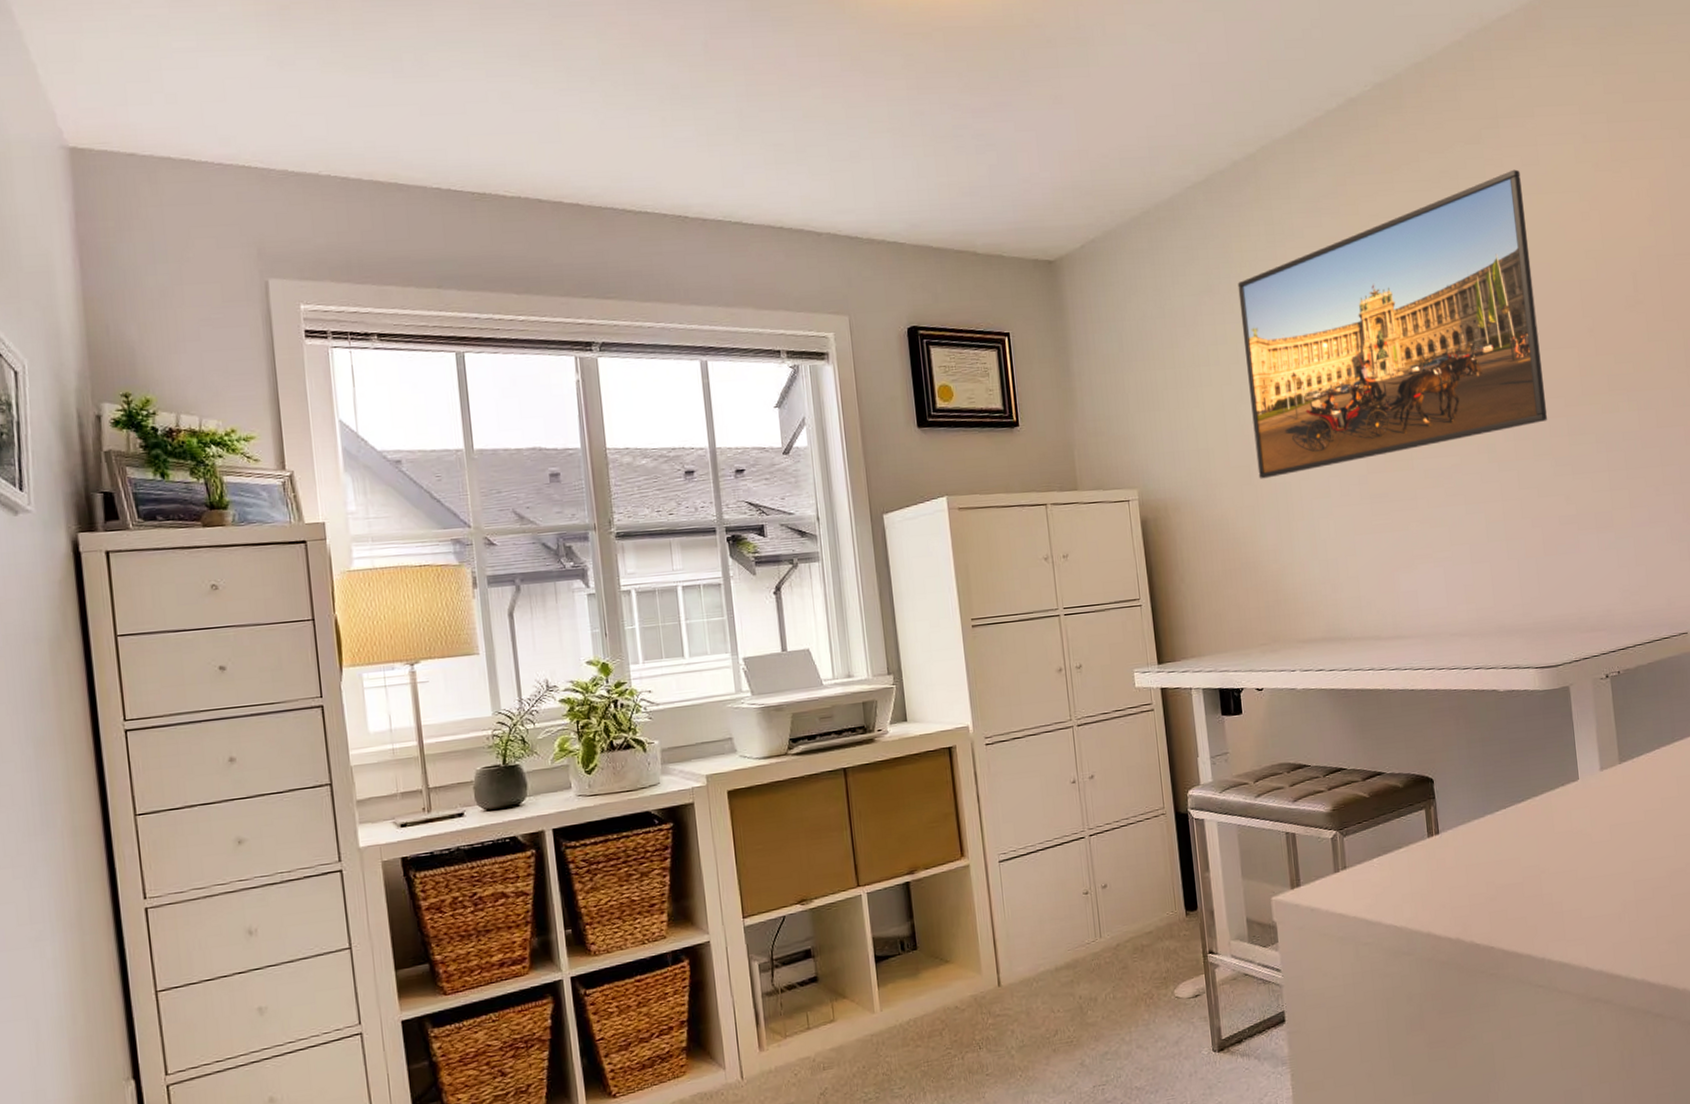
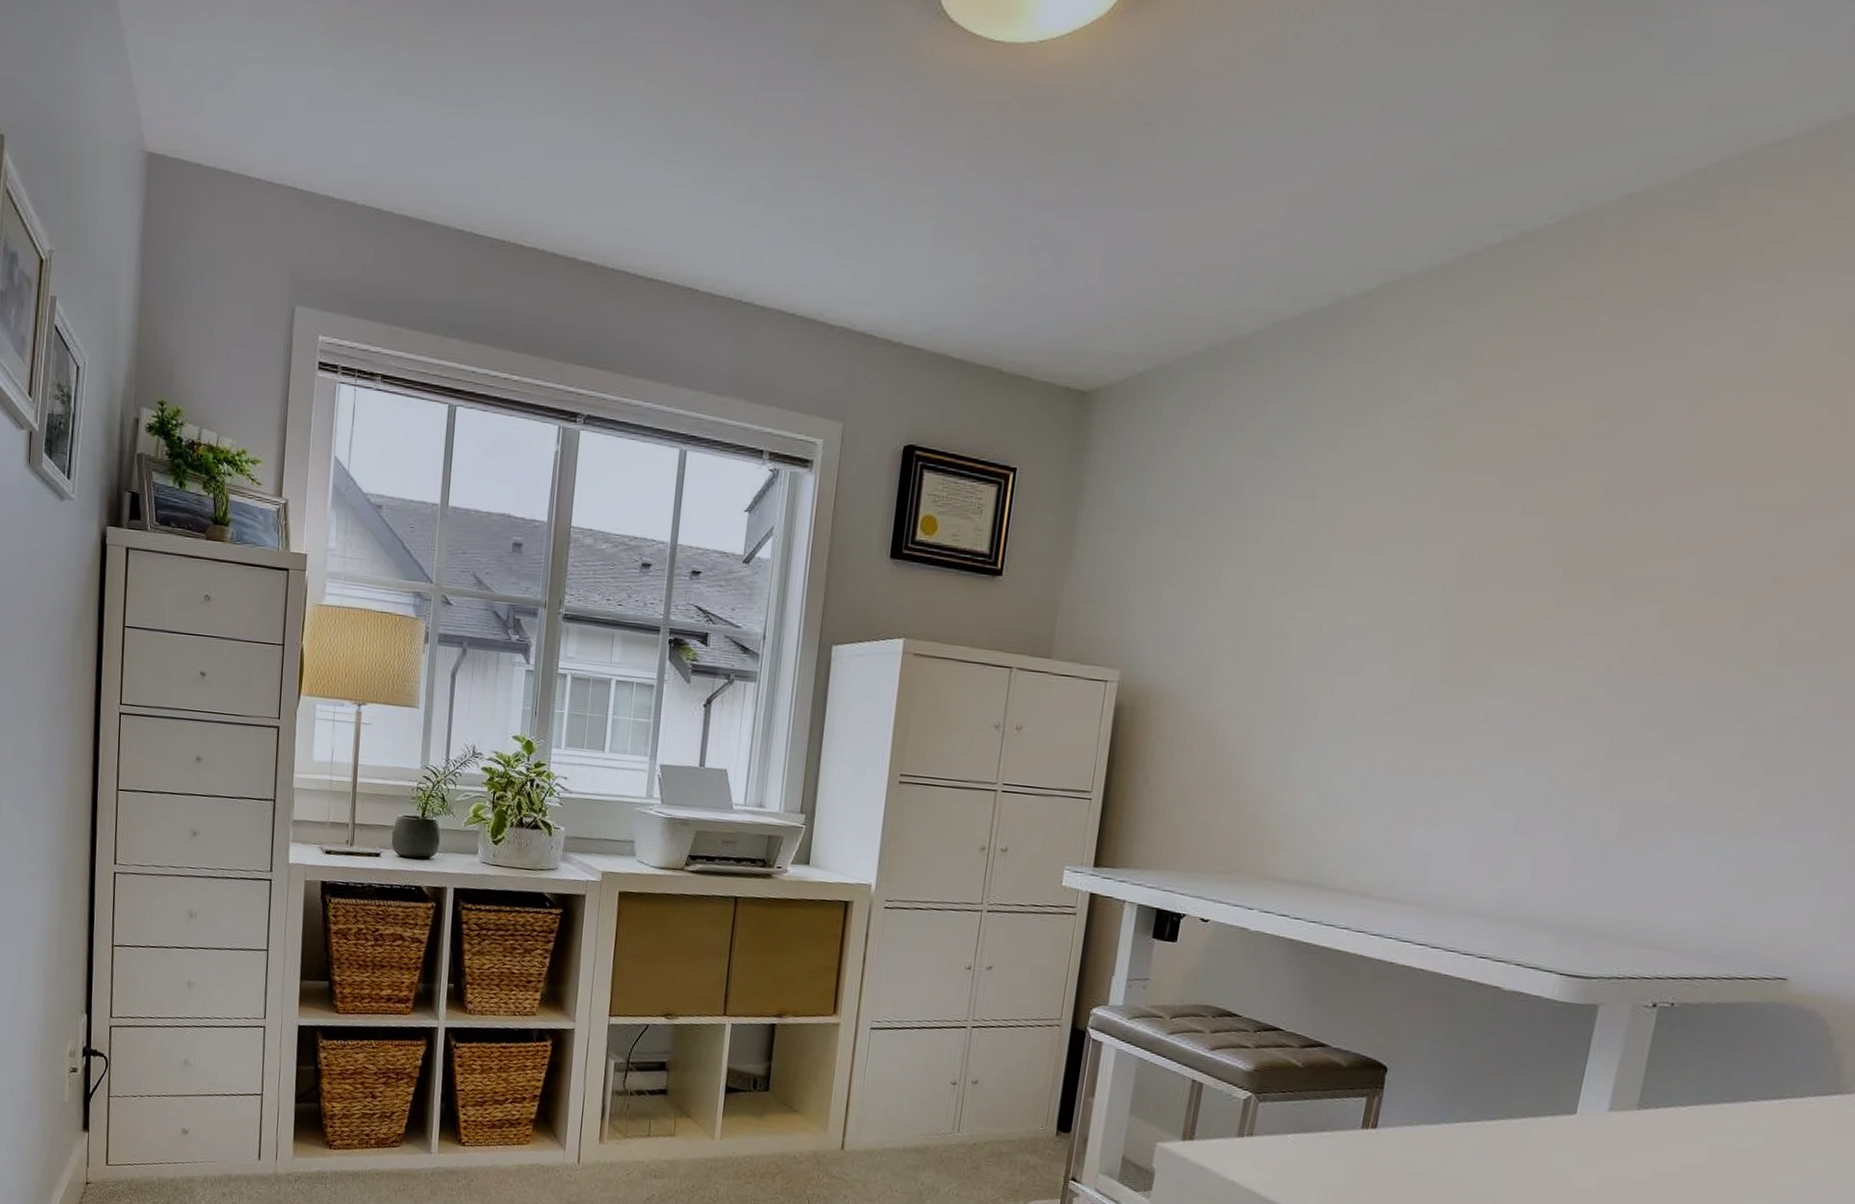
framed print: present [1237,169,1548,479] -> none [1269,351,1739,687]

